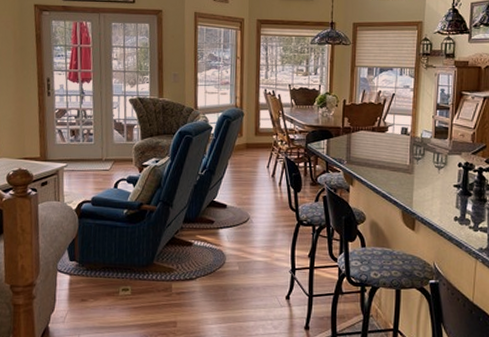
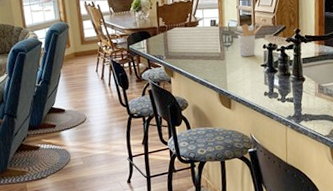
utensil holder: none [431,136,460,174] -> present [238,24,263,57]

